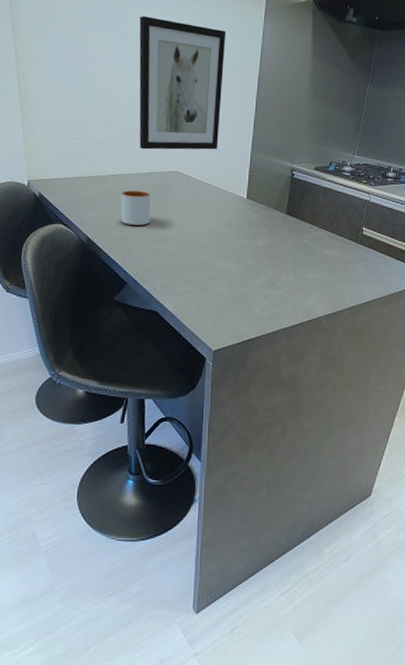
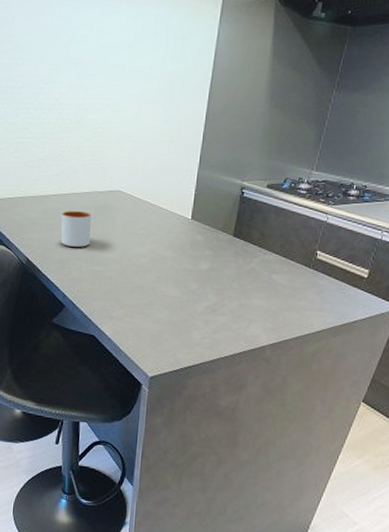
wall art: present [139,15,227,150] -> none [81,22,178,168]

